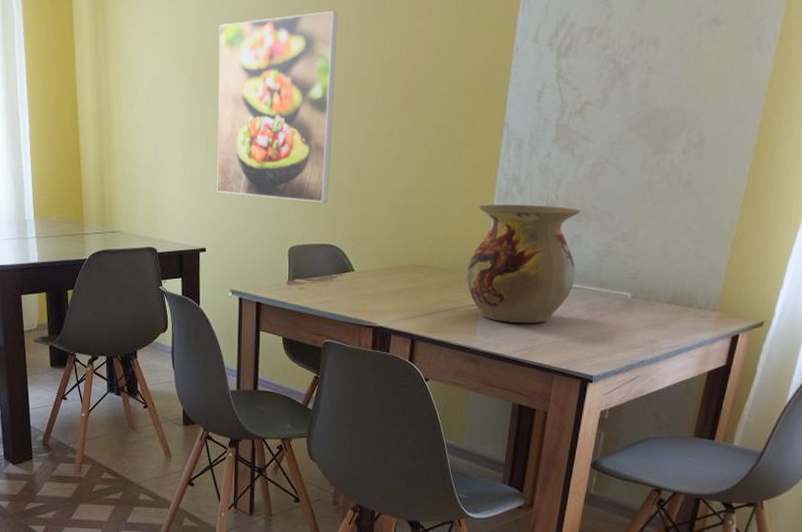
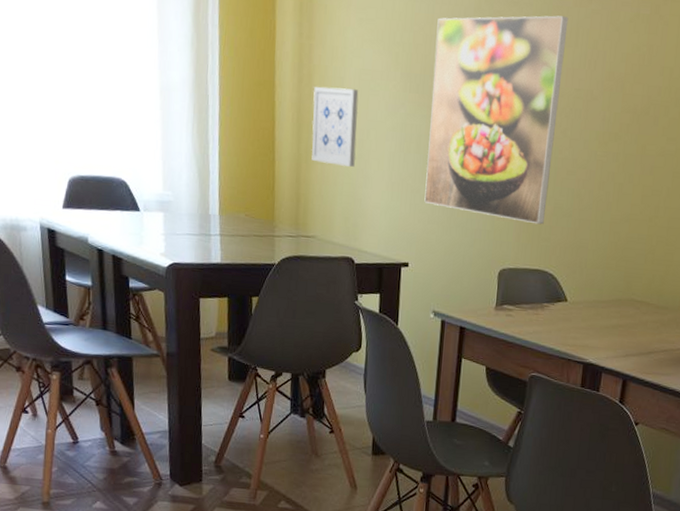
wall art: none [111,95,152,166] -> present [311,86,359,167]

